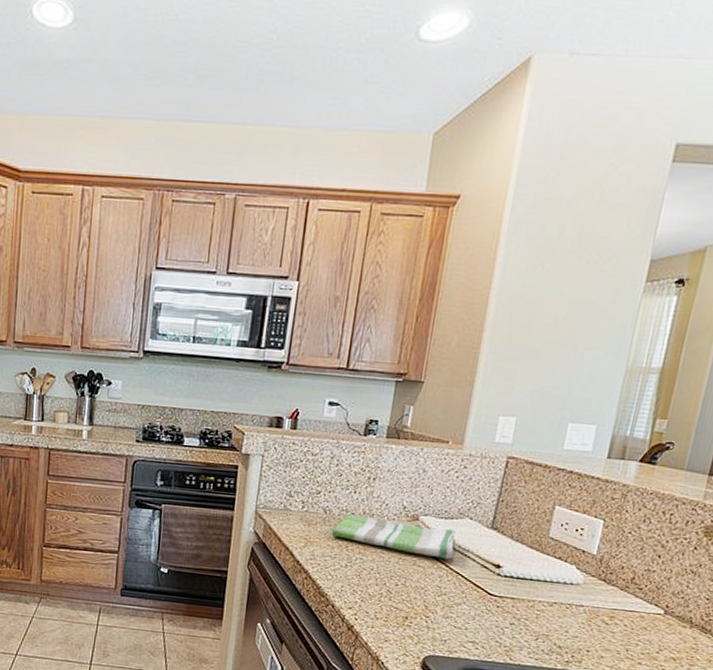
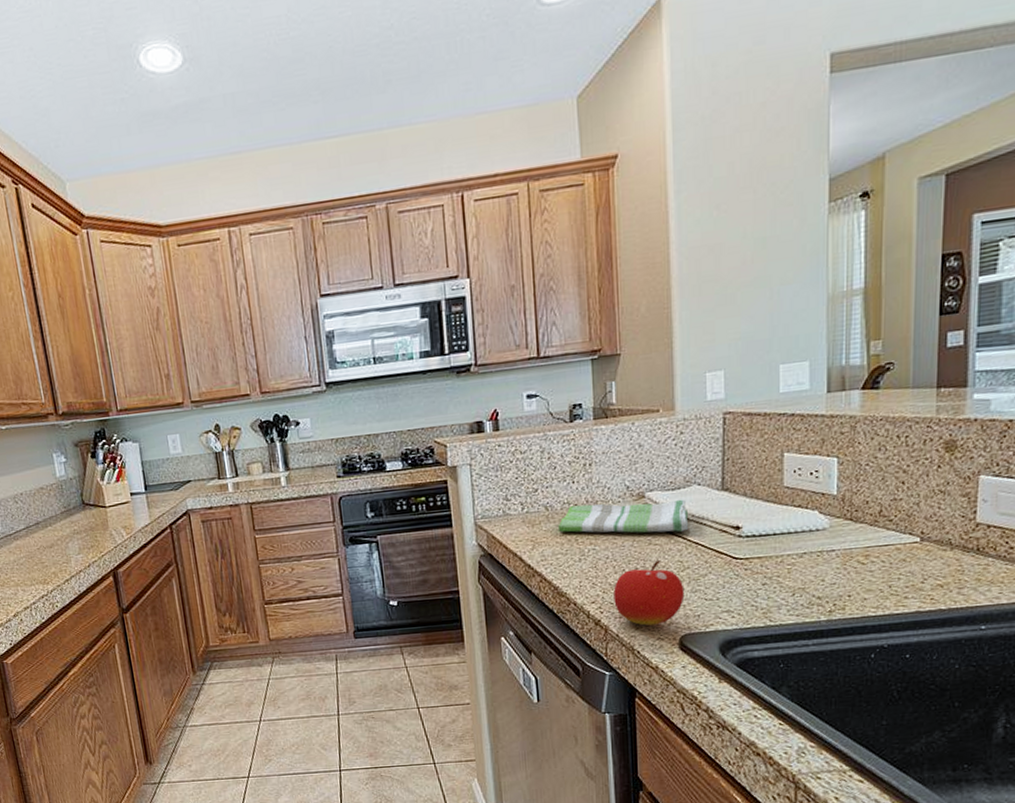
fruit: none [369,581,438,642] -> present [613,560,685,626]

